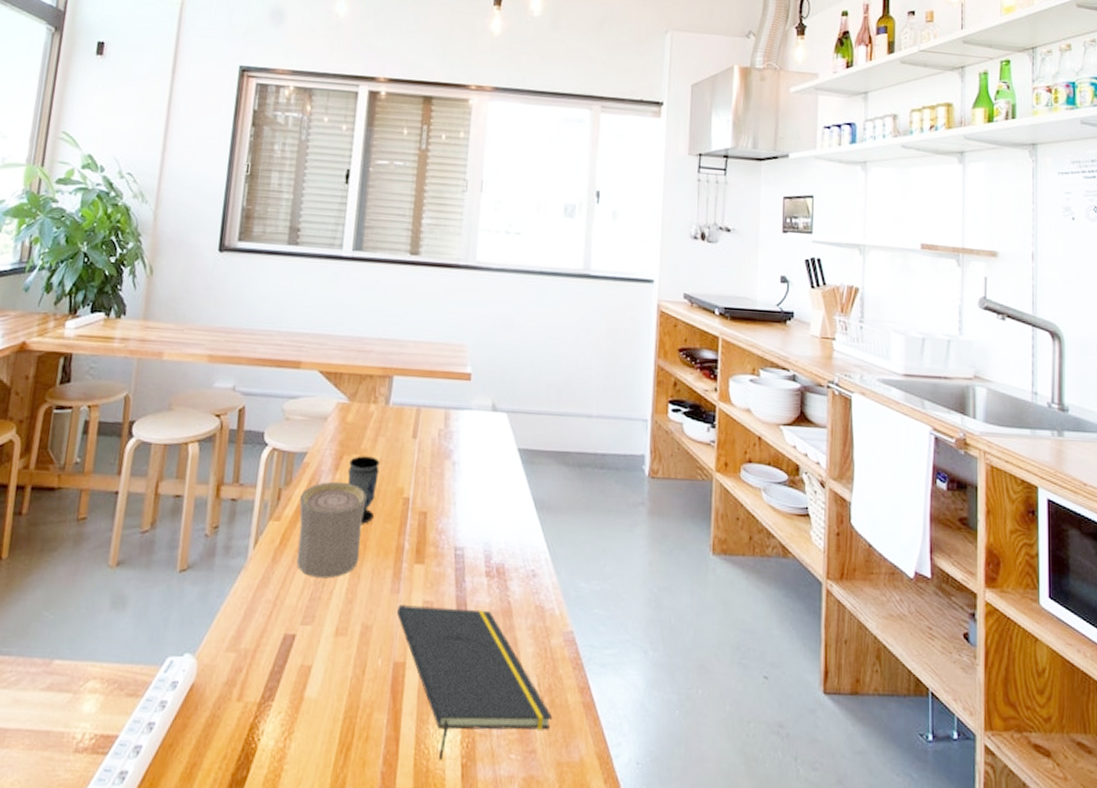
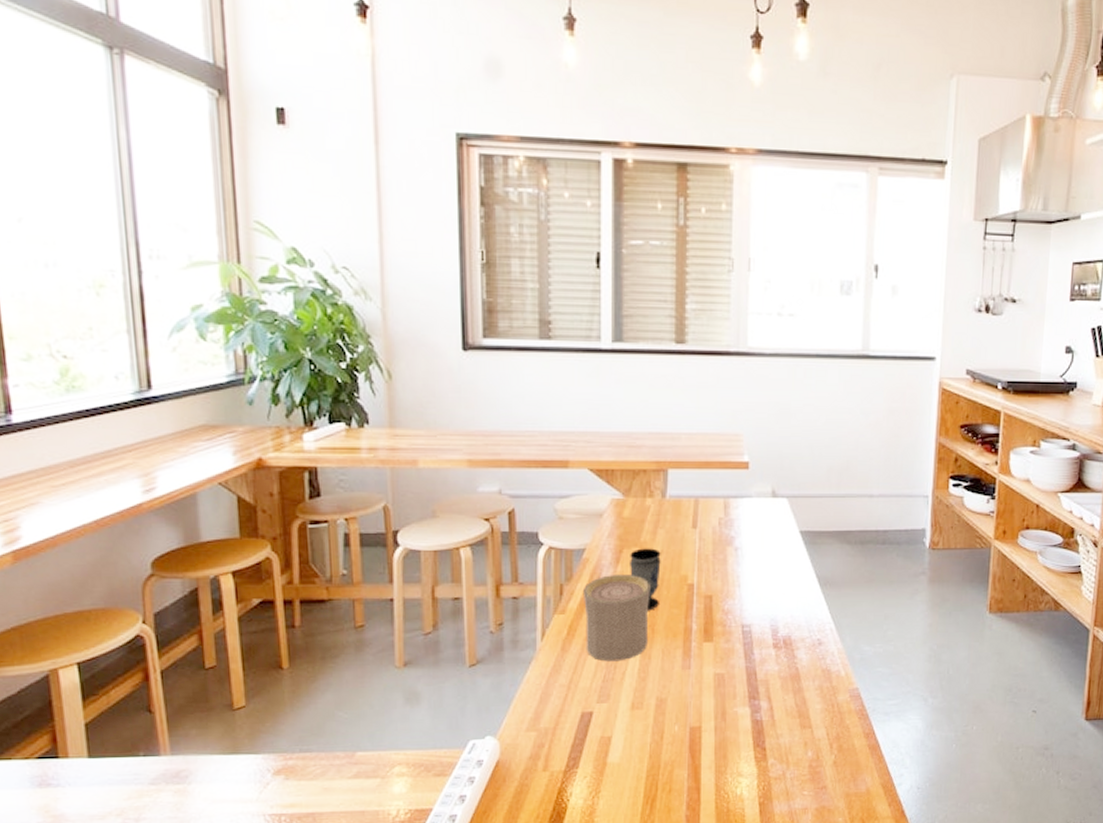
notepad: present [397,605,553,760] -> none [690,677,841,801]

